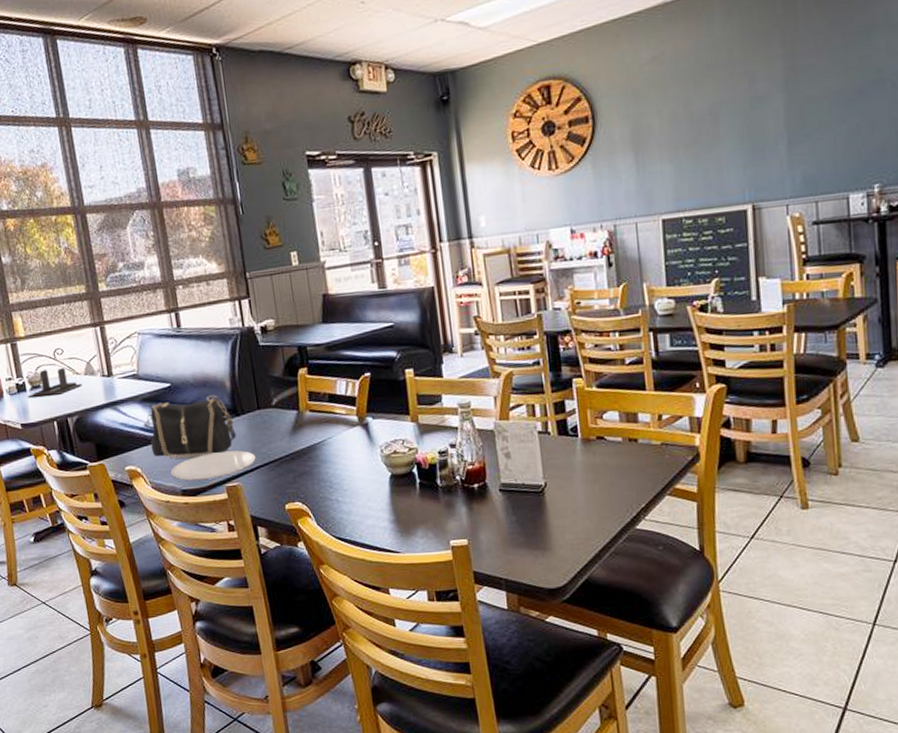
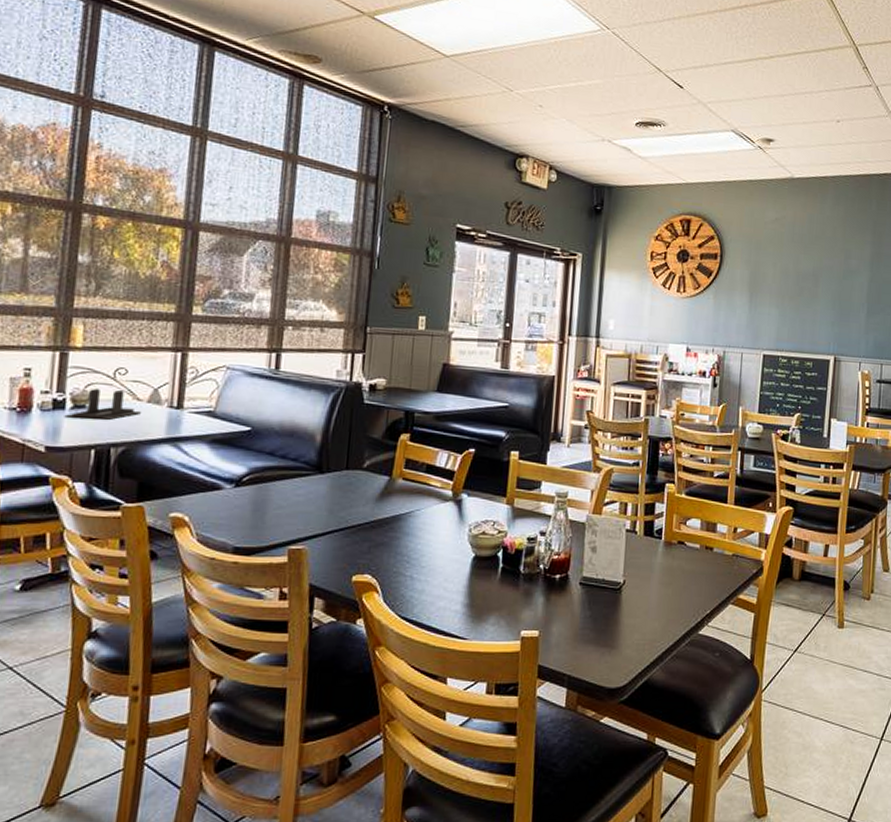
handbag: present [144,395,237,459] -> none [206,446,315,514]
plate: present [170,450,256,481] -> none [225,510,331,539]

